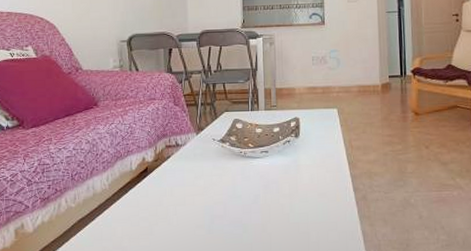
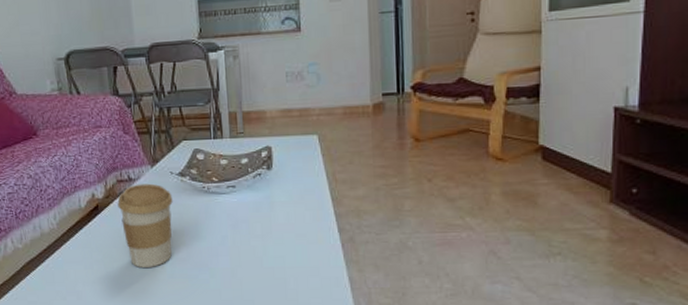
coffee cup: none [165,148,214,224] -> present [117,183,173,267]

